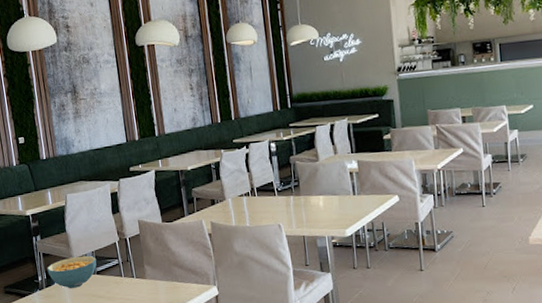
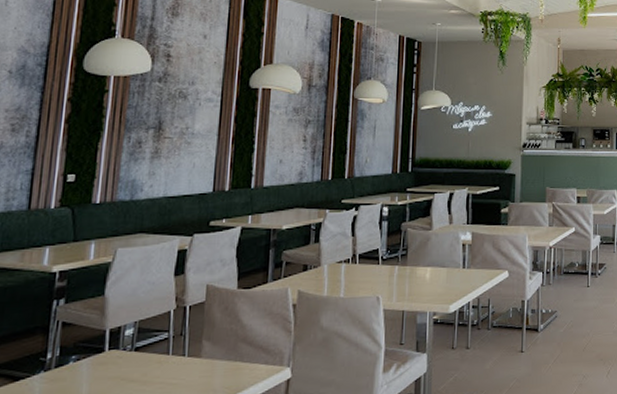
cereal bowl: present [47,255,97,288] -> none [63,326,139,369]

